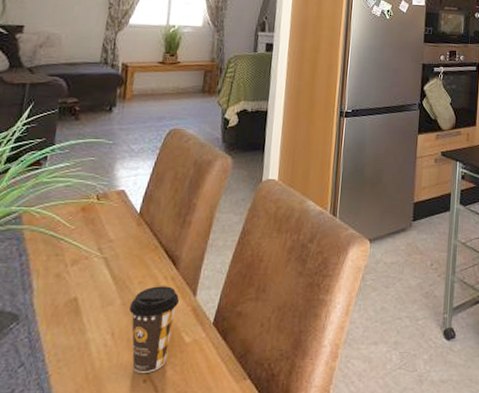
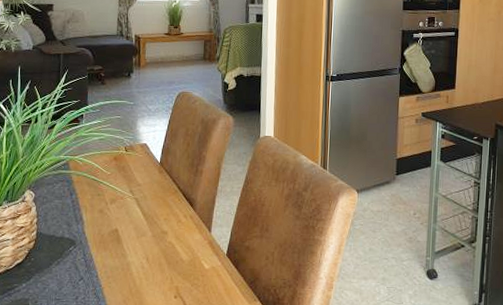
coffee cup: present [129,286,180,373] -> none [159,222,198,291]

